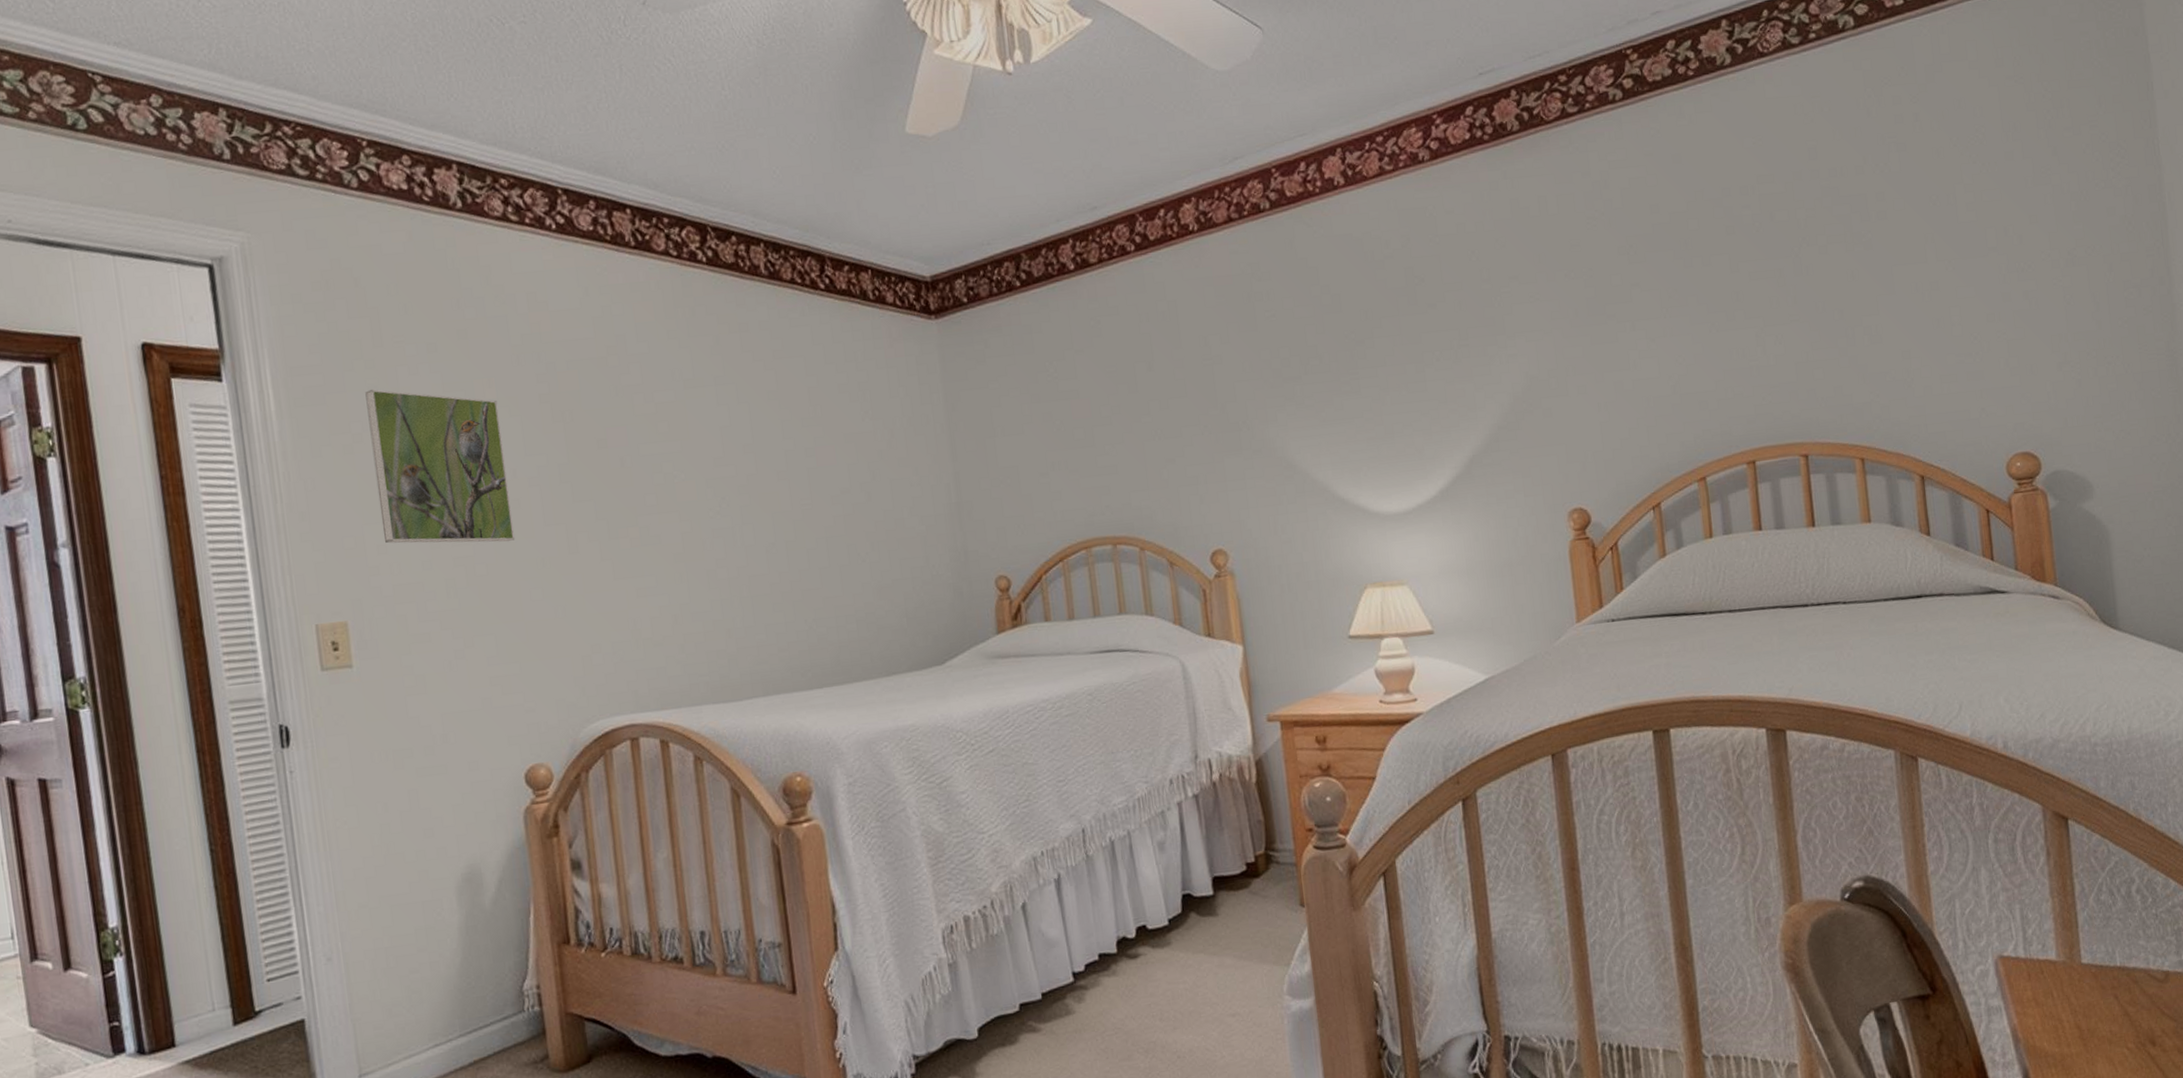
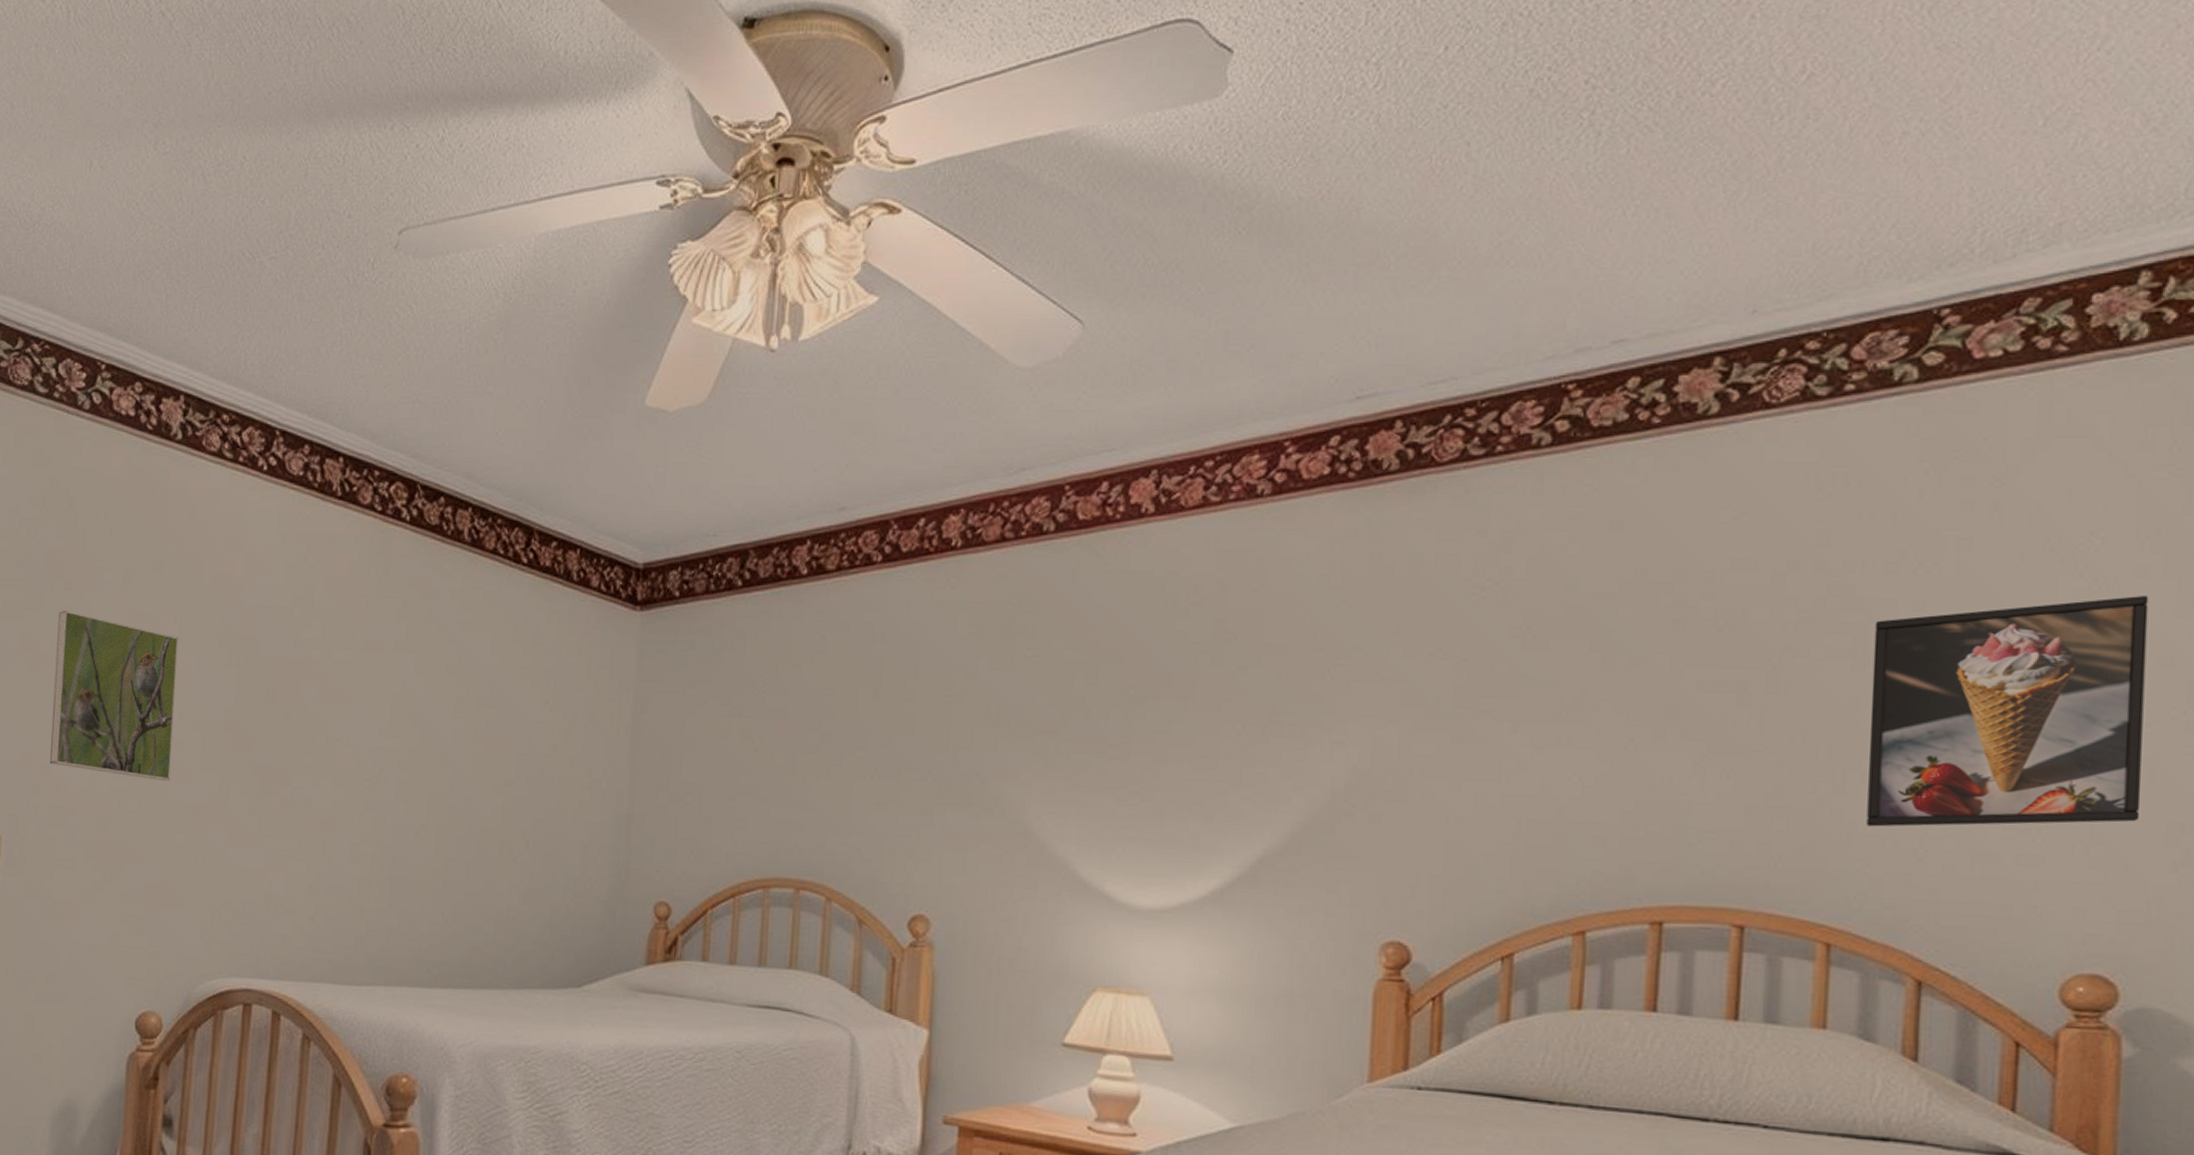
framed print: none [1855,173,2035,367] -> present [1866,596,2149,827]

